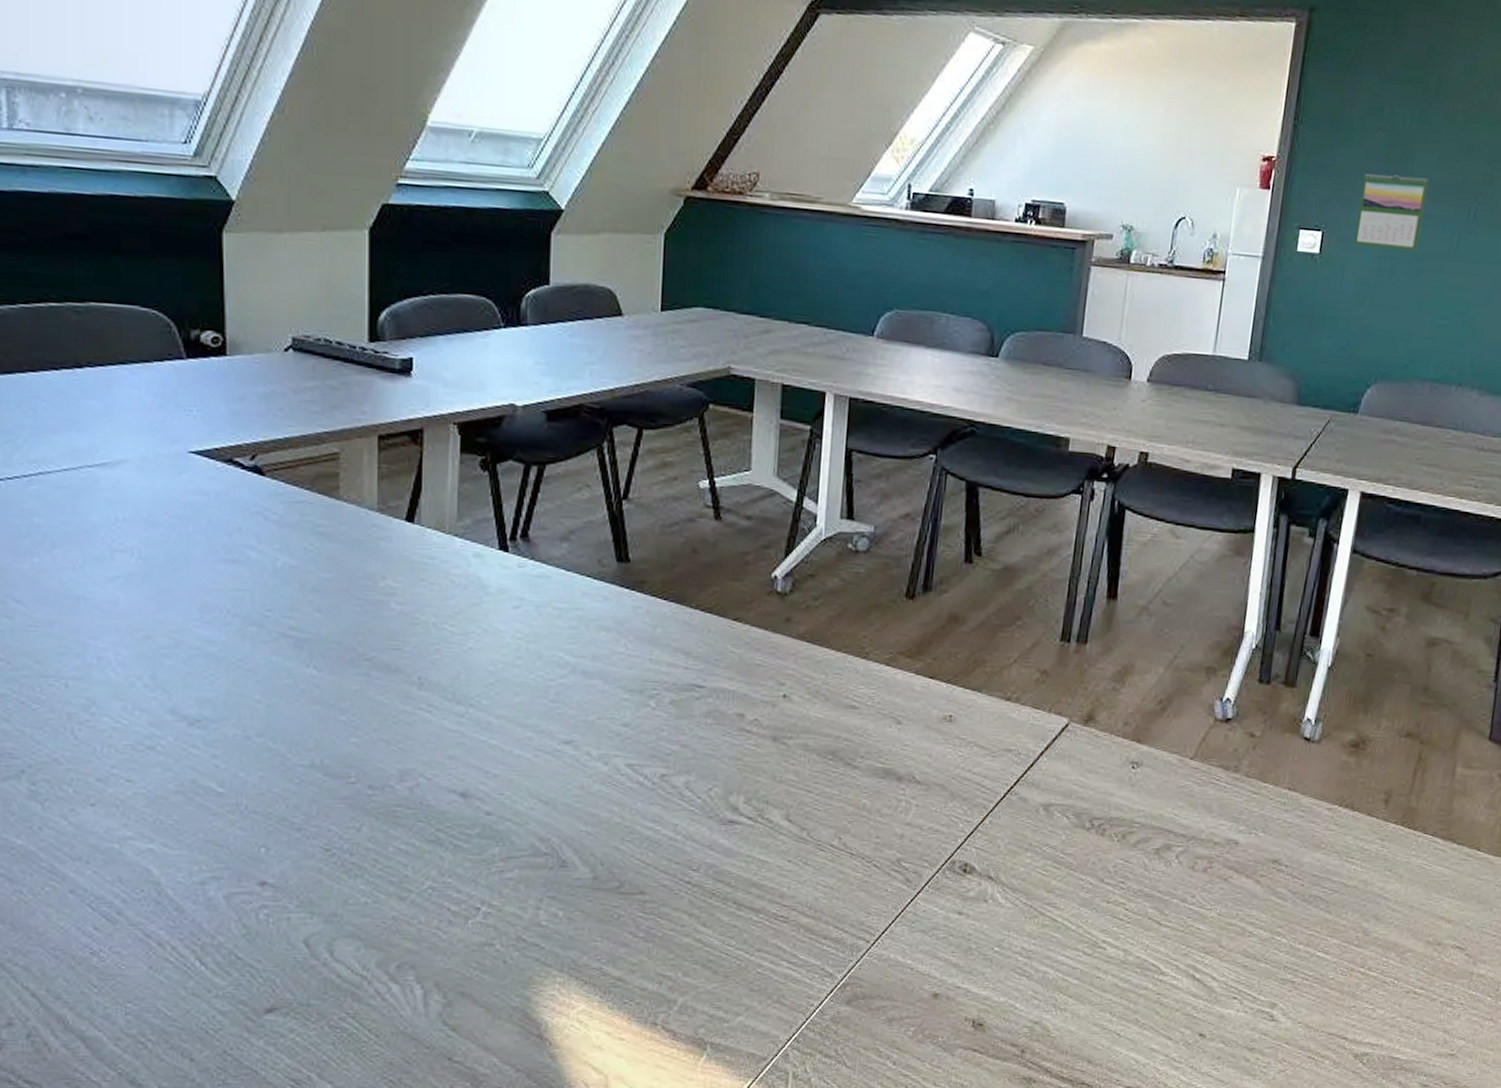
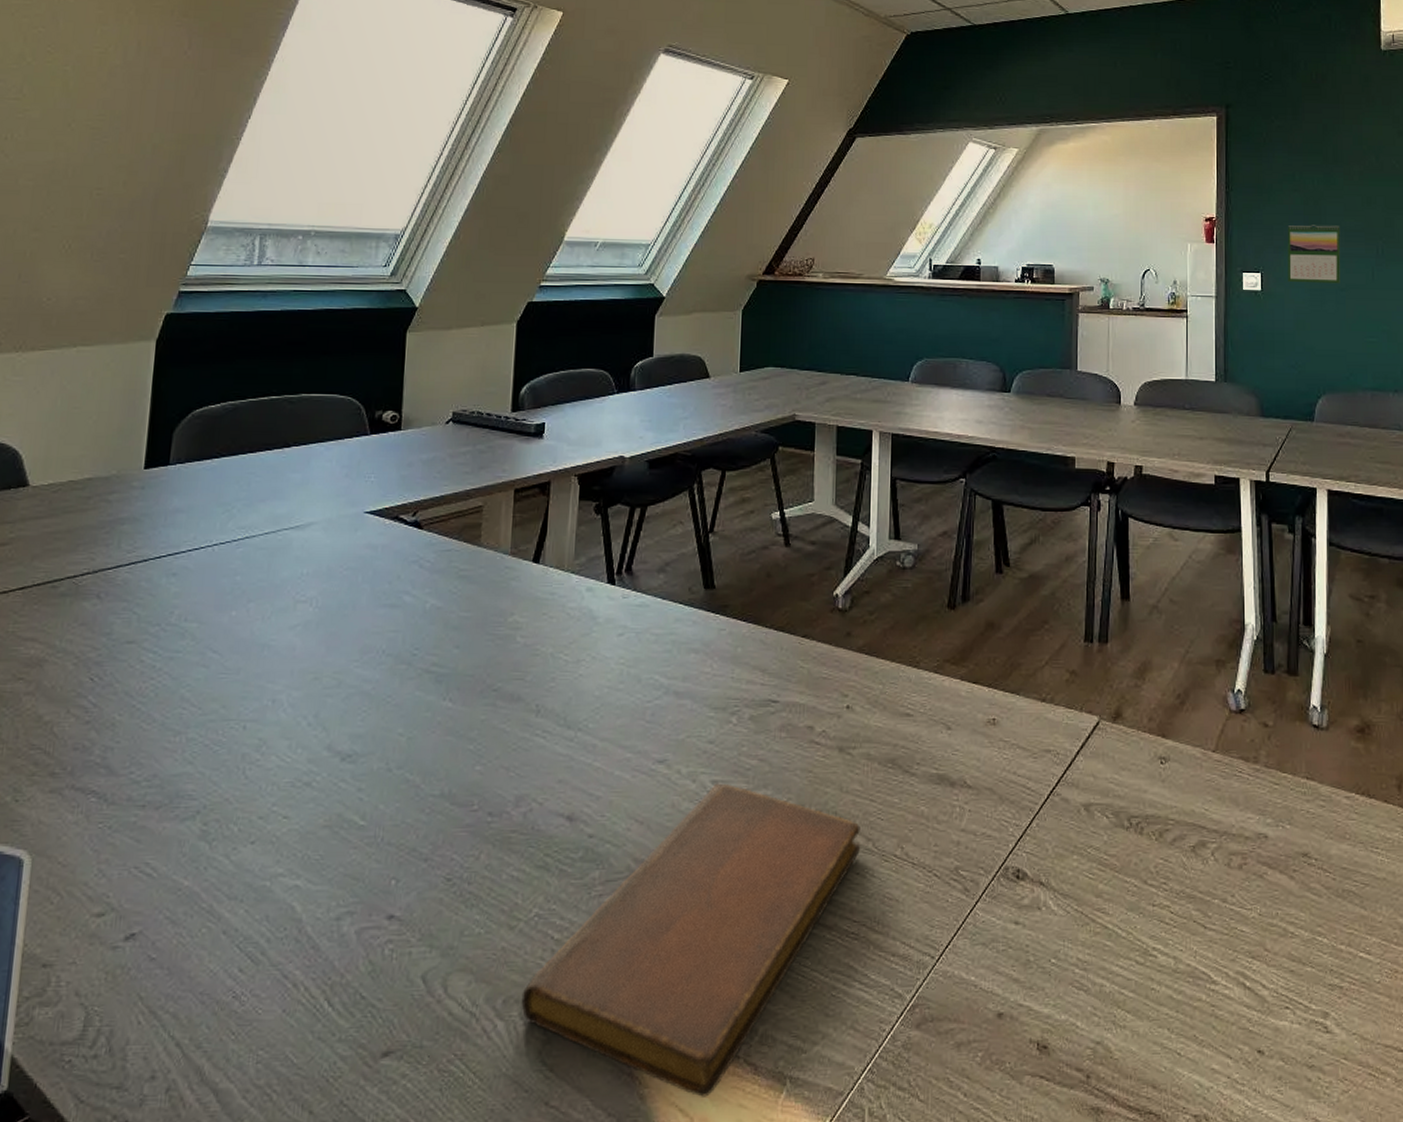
notebook: none [417,767,795,1058] -> present [521,783,861,1097]

